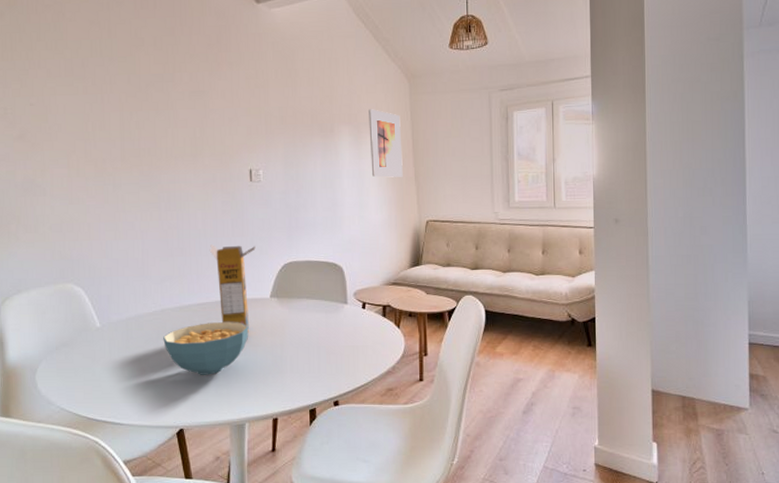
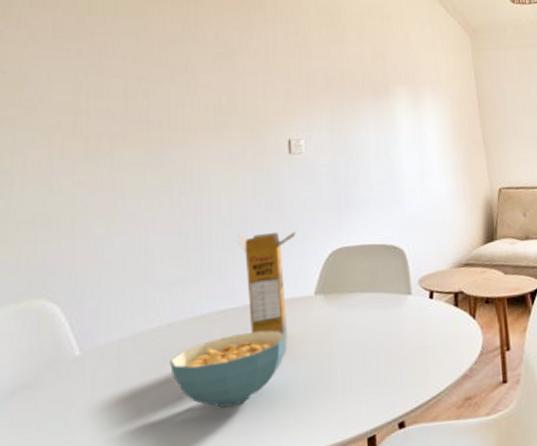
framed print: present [369,109,403,178] -> none [427,67,470,142]

